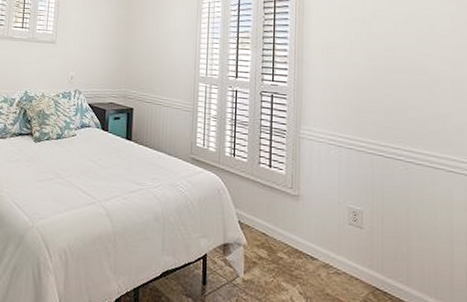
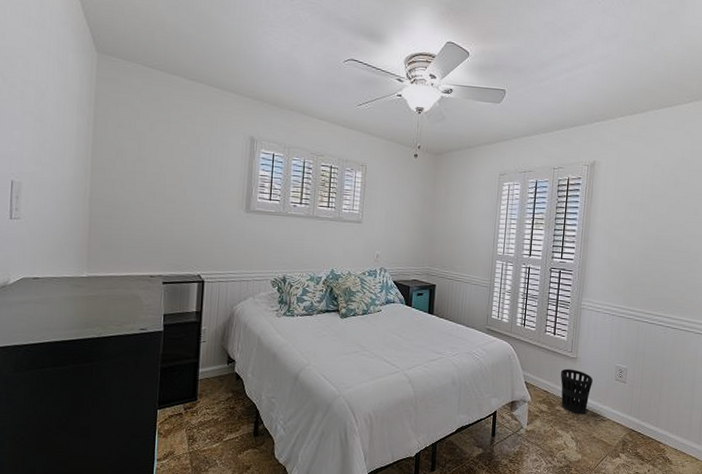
wastebasket: none [280,208,320,265] -> present [560,368,593,415]

